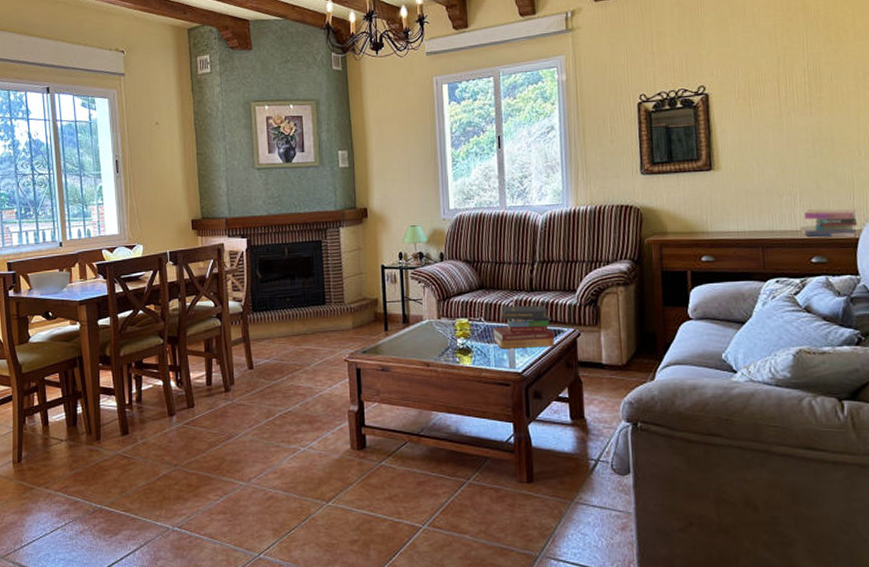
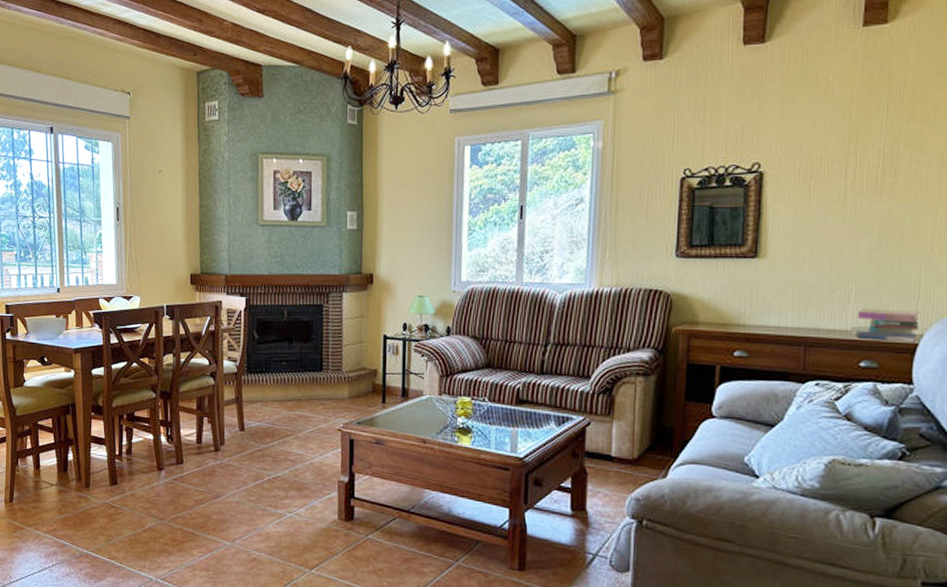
books: present [493,305,555,349] -> none [496,387,563,435]

